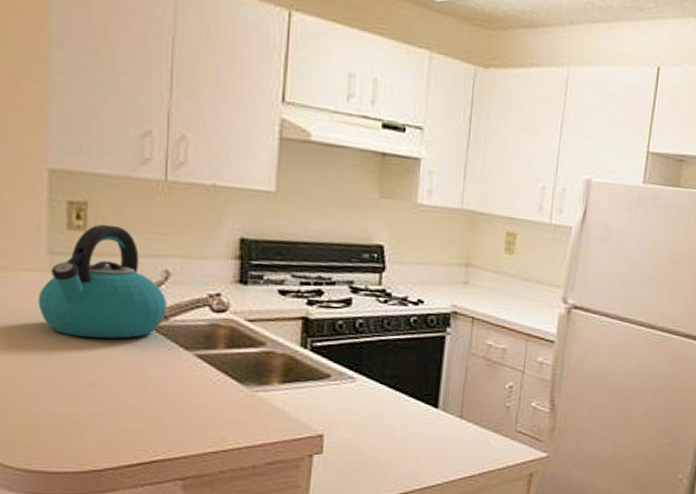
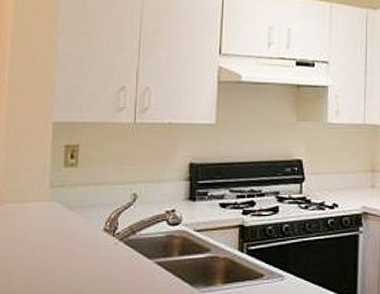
kettle: present [38,224,167,339] -> none [41,160,135,253]

